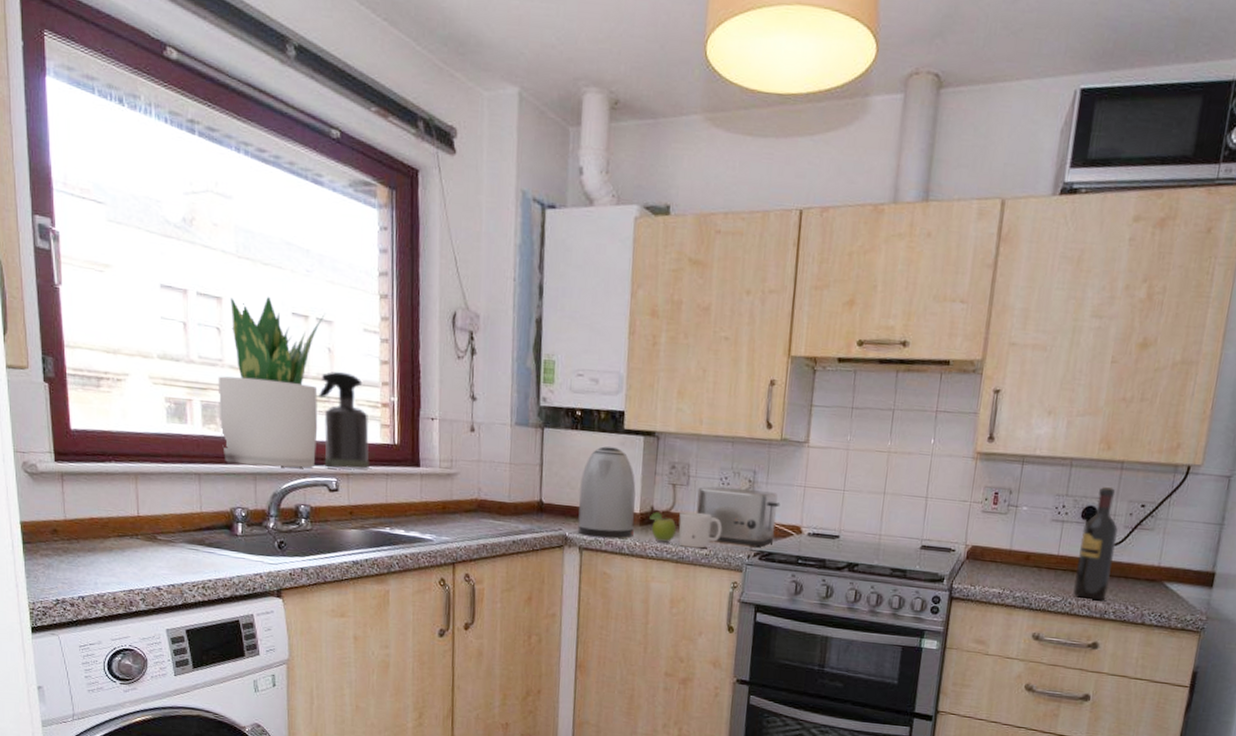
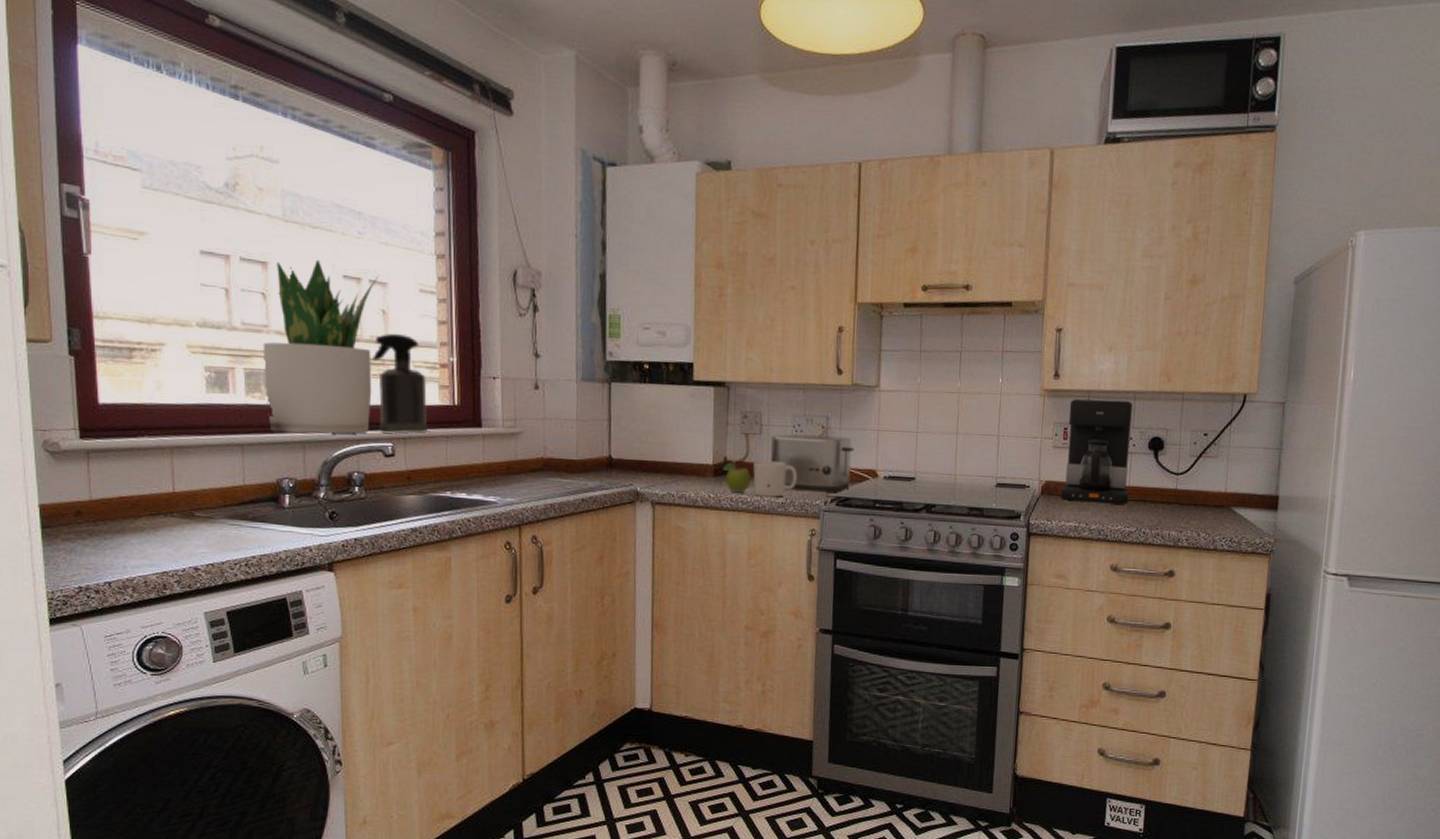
kettle: present [577,446,636,539] -> none [649,399,709,492]
coffee maker: none [986,463,1068,574] -> present [1060,399,1132,506]
wine bottle: present [1073,487,1118,601] -> none [1146,418,1184,529]

